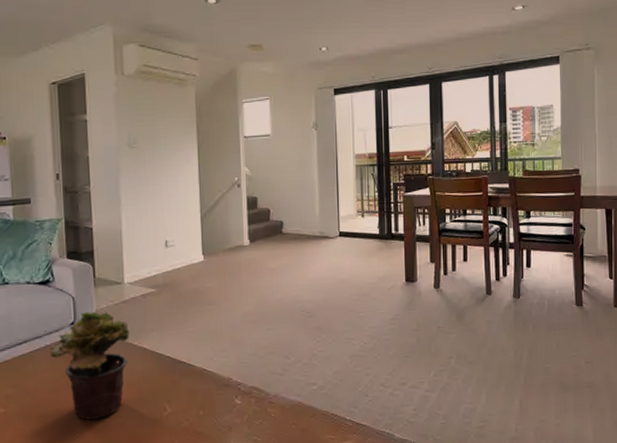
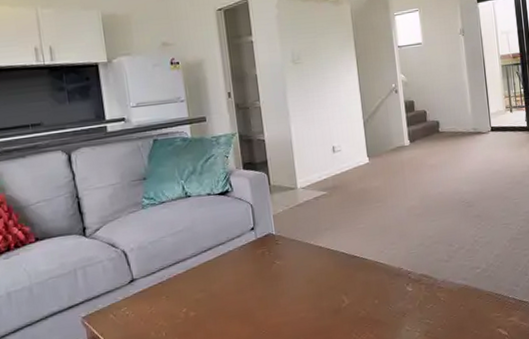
potted plant: present [49,311,131,420] -> none [233,216,307,317]

